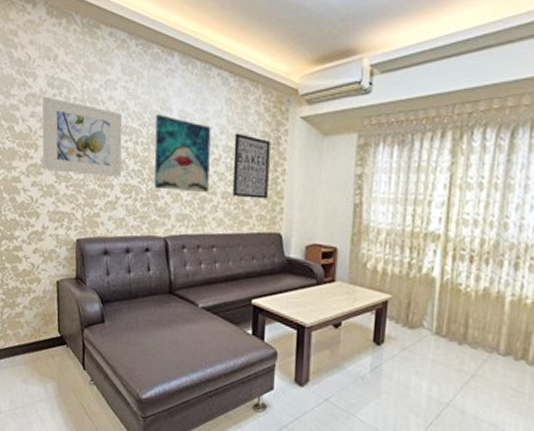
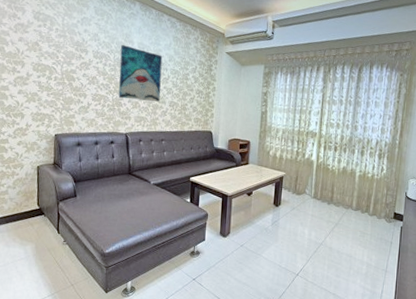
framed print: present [42,96,122,178] -> none [28,26,95,89]
wall art: present [232,133,271,199] -> none [177,61,205,107]

